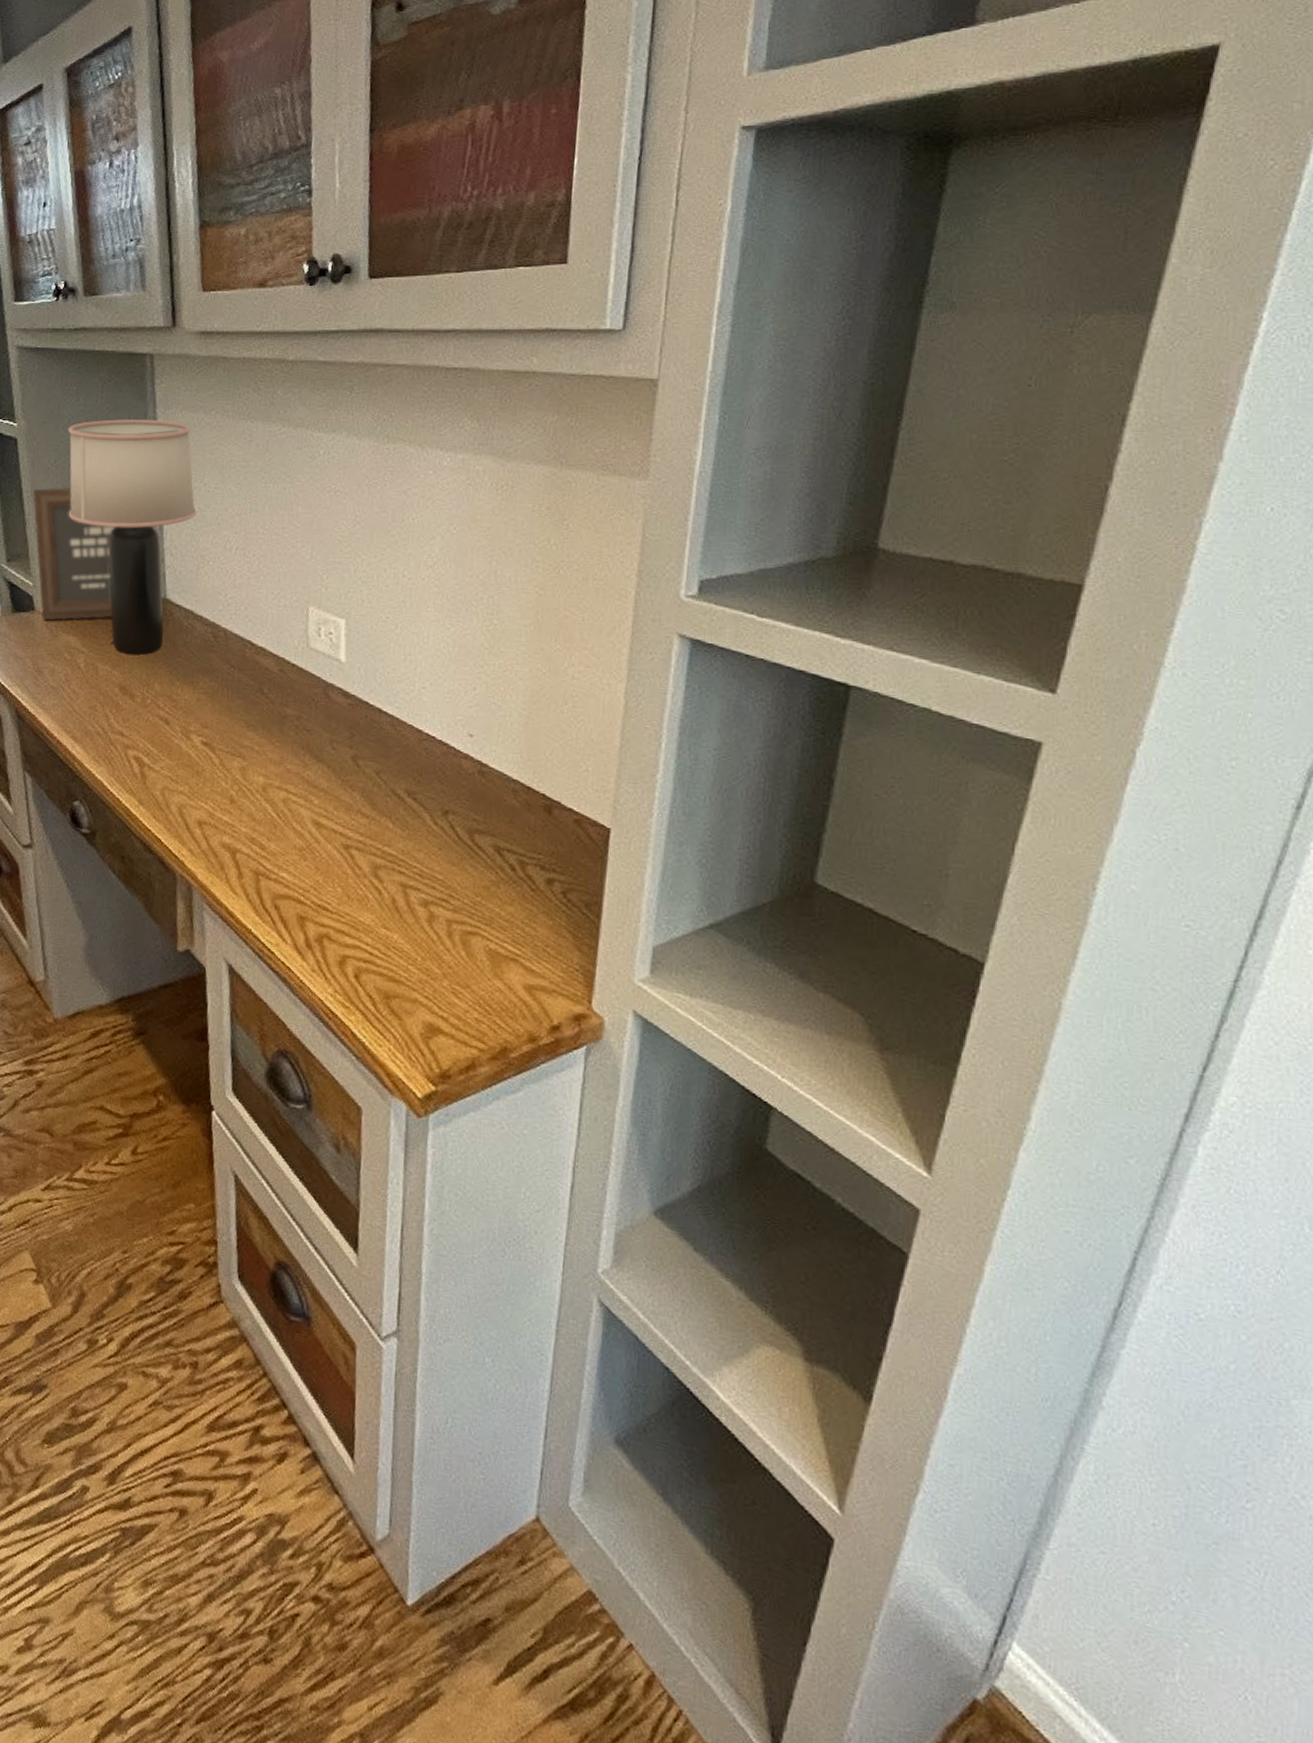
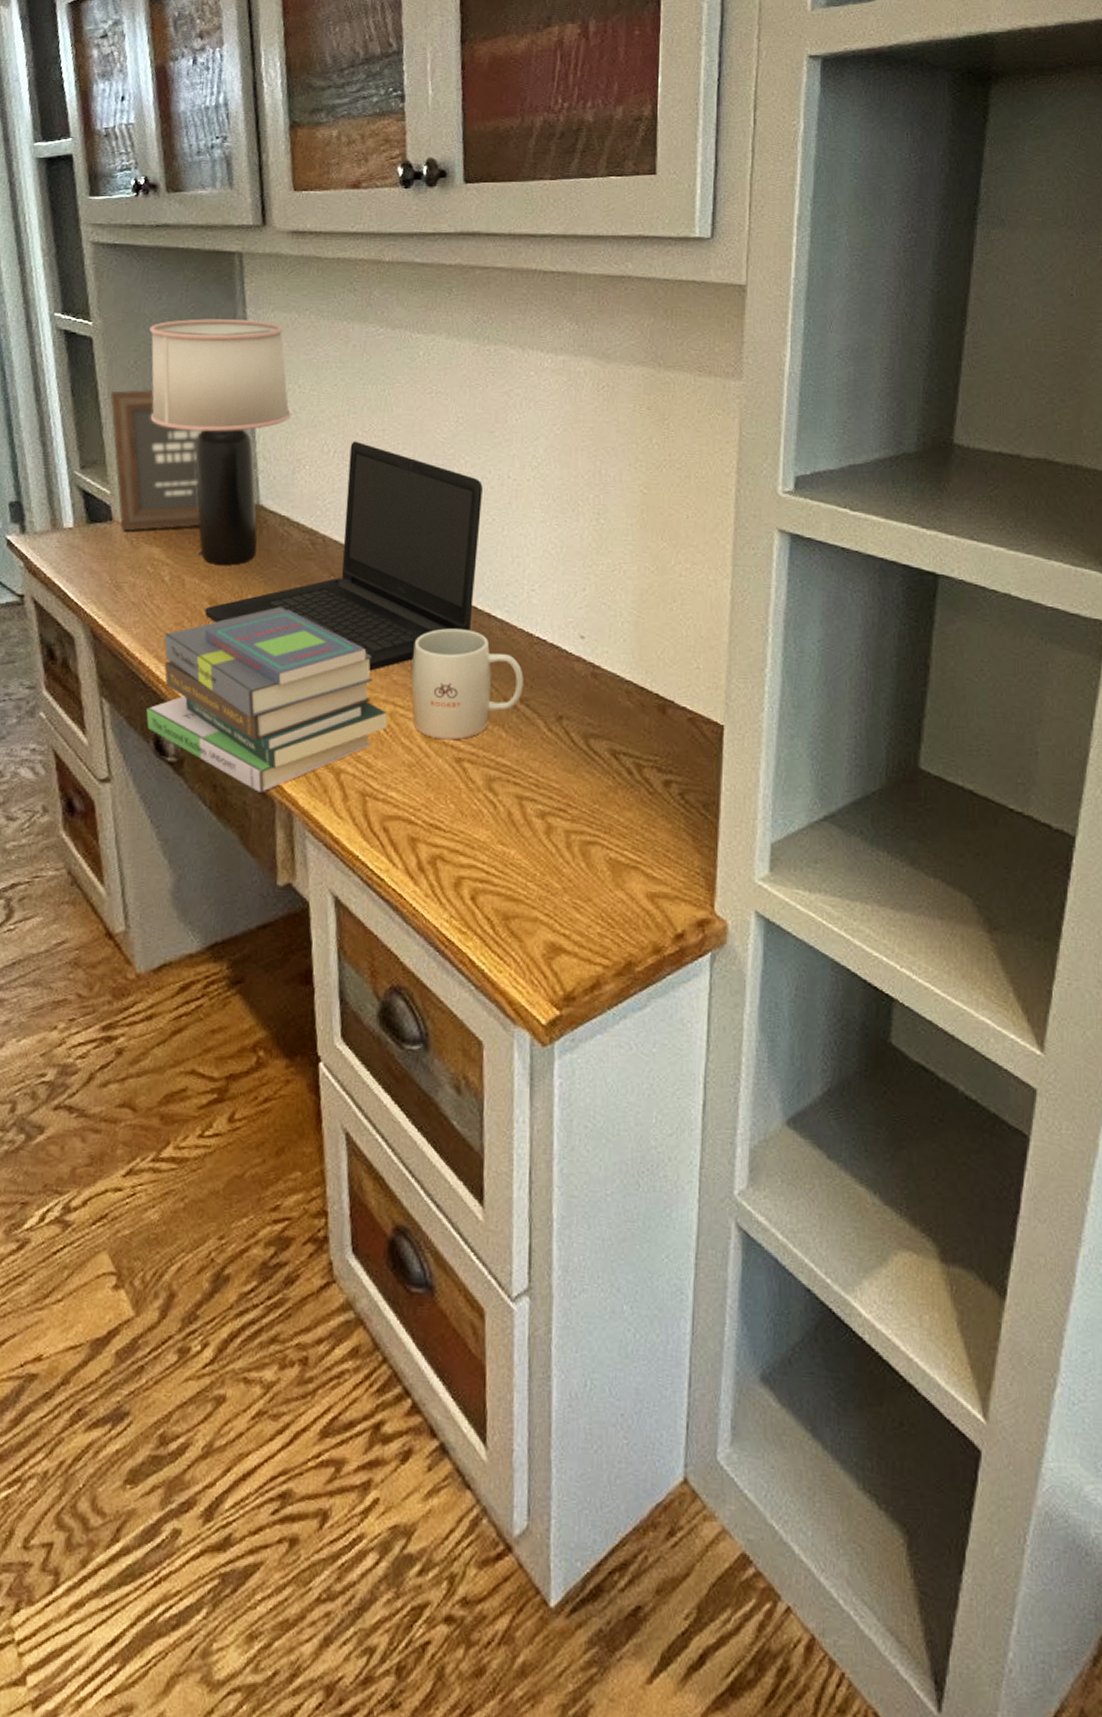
books: none [63,695,281,866] -> present [146,607,388,792]
laptop: none [115,538,378,759] -> present [204,441,483,671]
mug: none [303,721,413,828] -> present [410,628,525,740]

